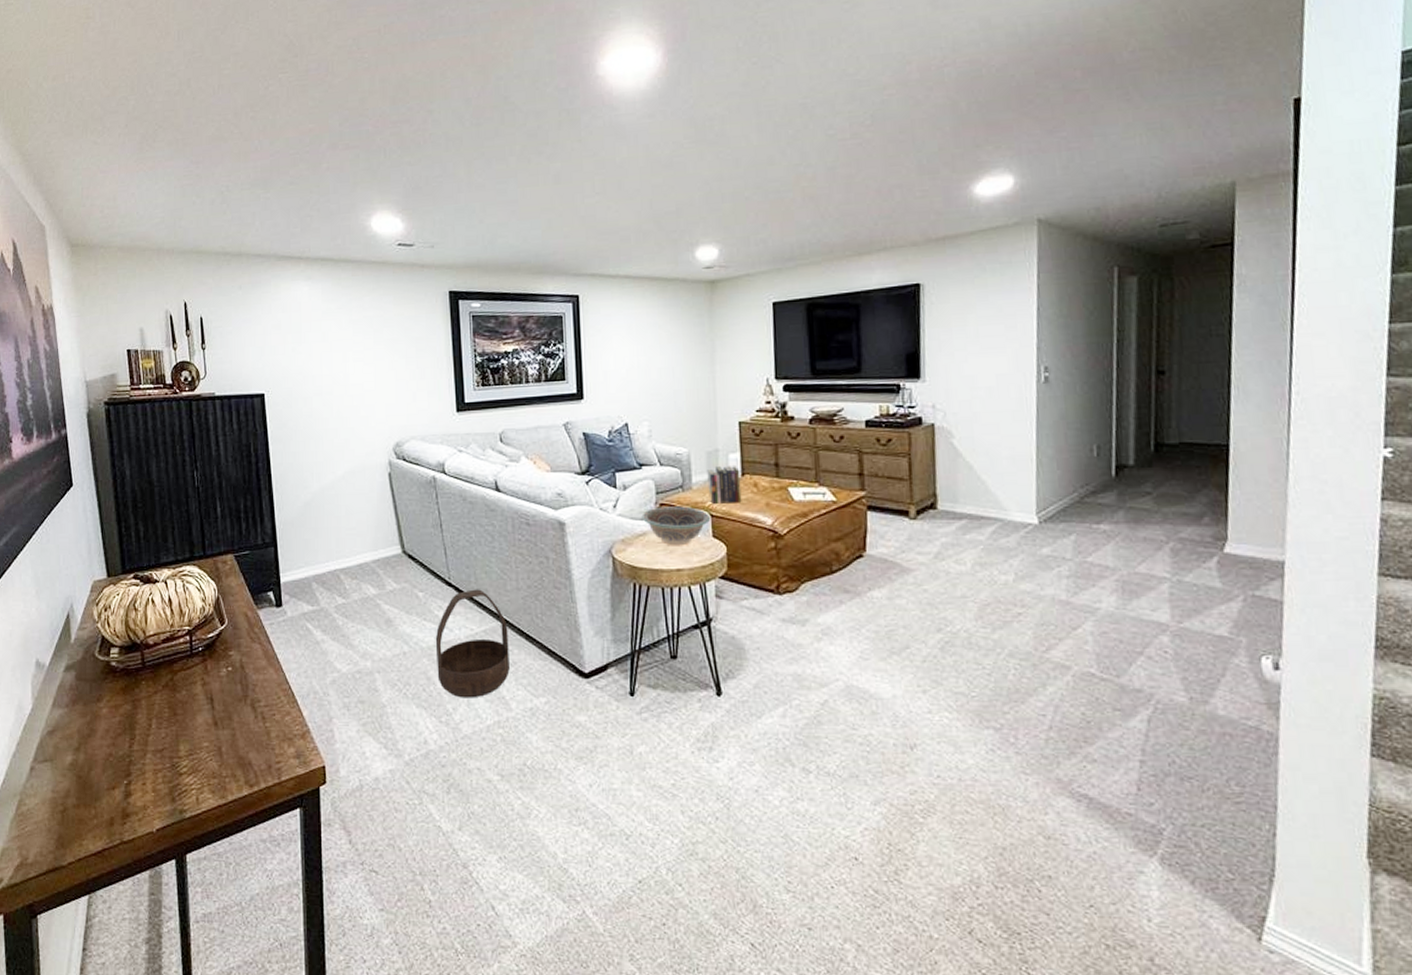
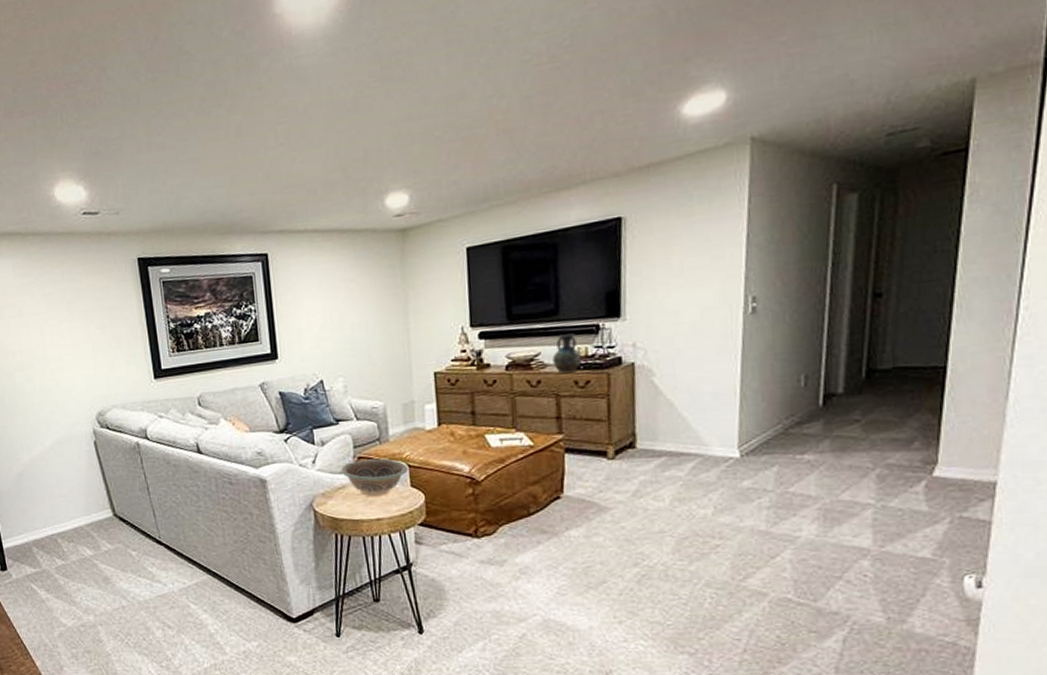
basket: present [435,589,510,698] -> none [150,546,222,645]
books: present [707,464,742,505] -> none [403,415,439,455]
vase: none [855,392,883,430] -> present [553,334,581,373]

